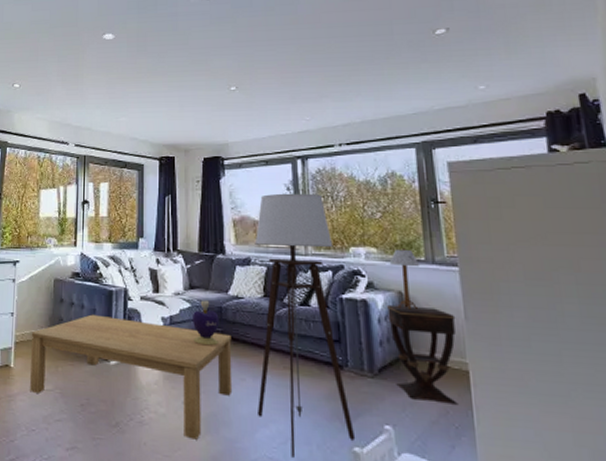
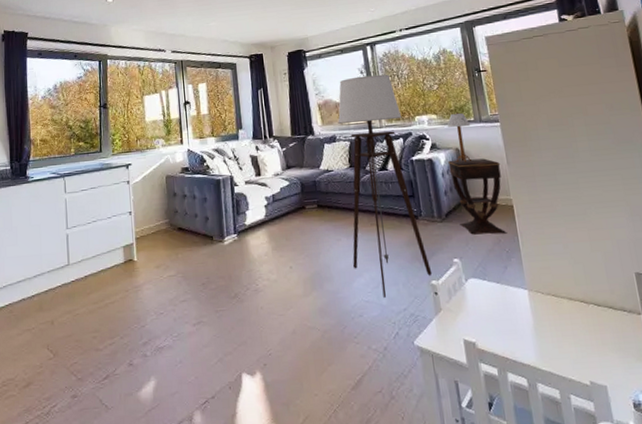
coffee table: present [30,314,233,440] -> none [150,202,331,297]
decorative container: present [191,300,219,346] -> none [291,177,316,216]

